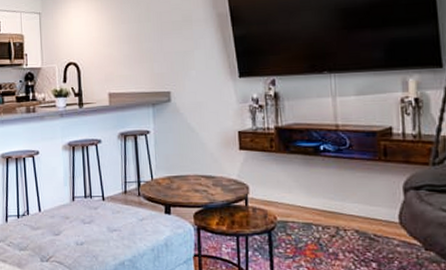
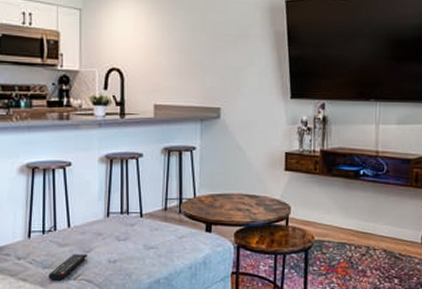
remote control: none [24,237,57,262] -> present [48,254,87,281]

